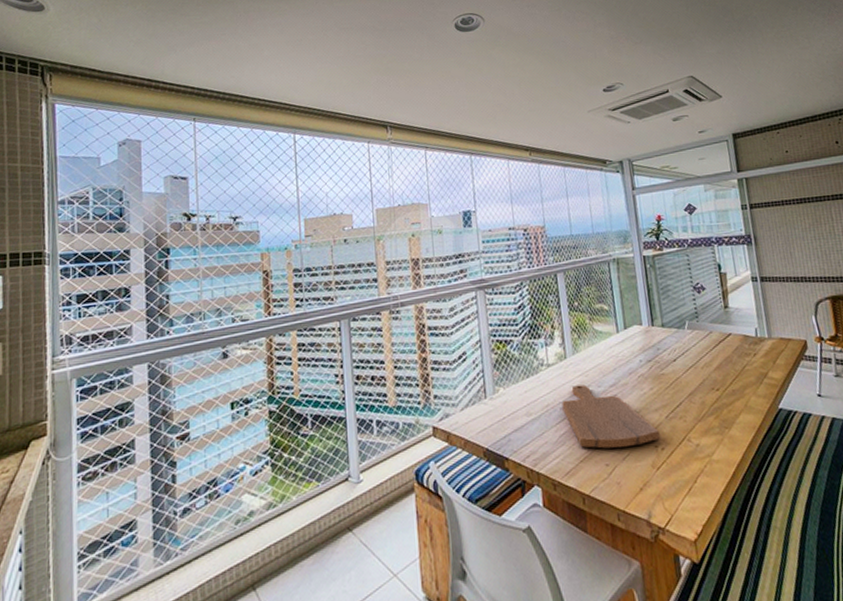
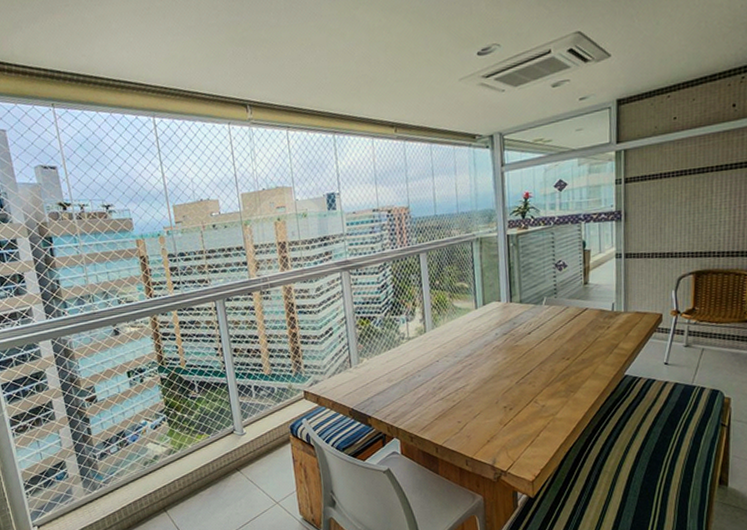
cutting board: present [561,384,660,449] -> none [420,355,509,409]

